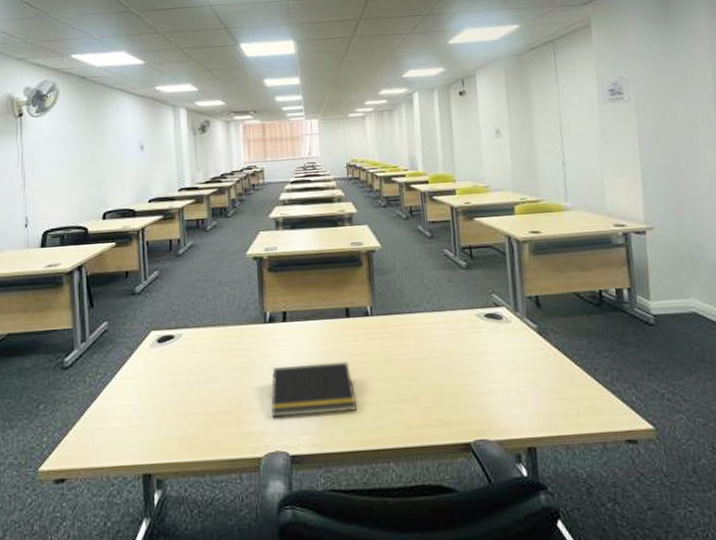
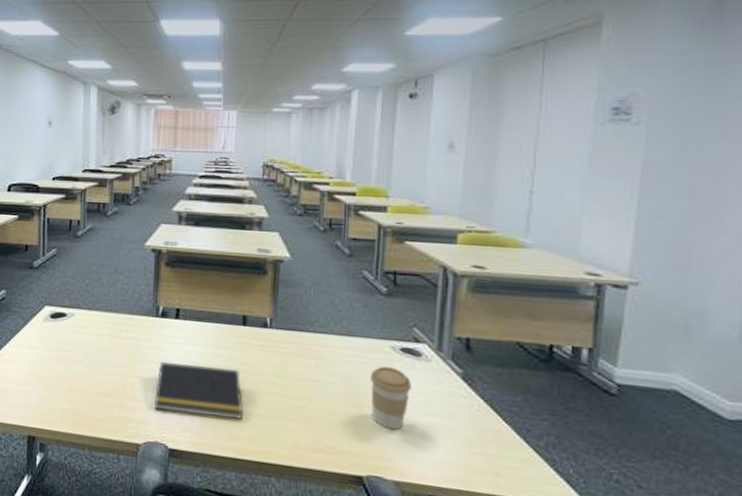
coffee cup: none [463,333,500,391] -> present [370,366,413,429]

